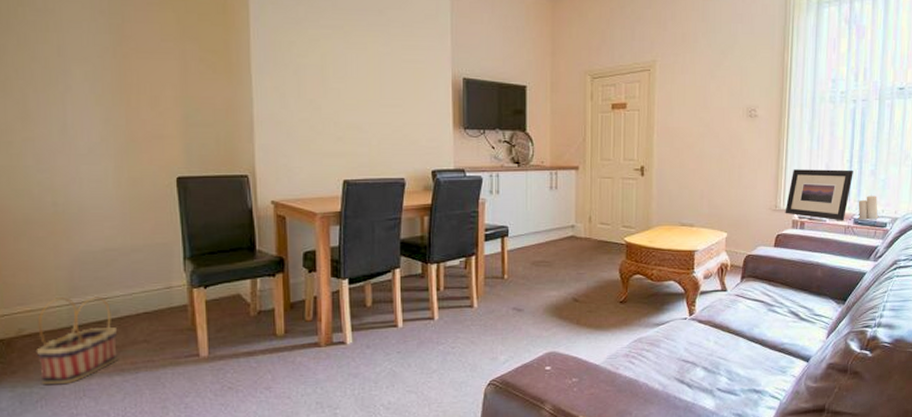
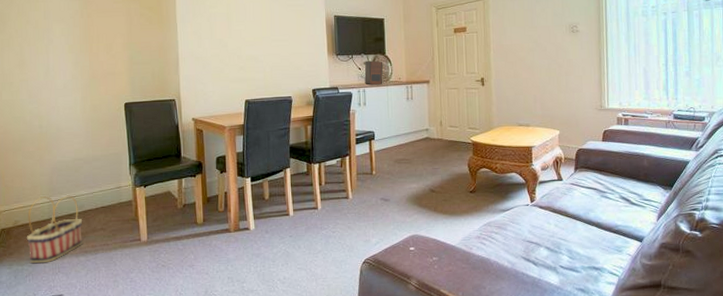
speaker: none [499,138,523,169] -> present [364,60,383,85]
picture frame: present [785,169,853,221] -> none [609,72,670,117]
candle: present [857,194,879,220] -> none [676,92,697,115]

